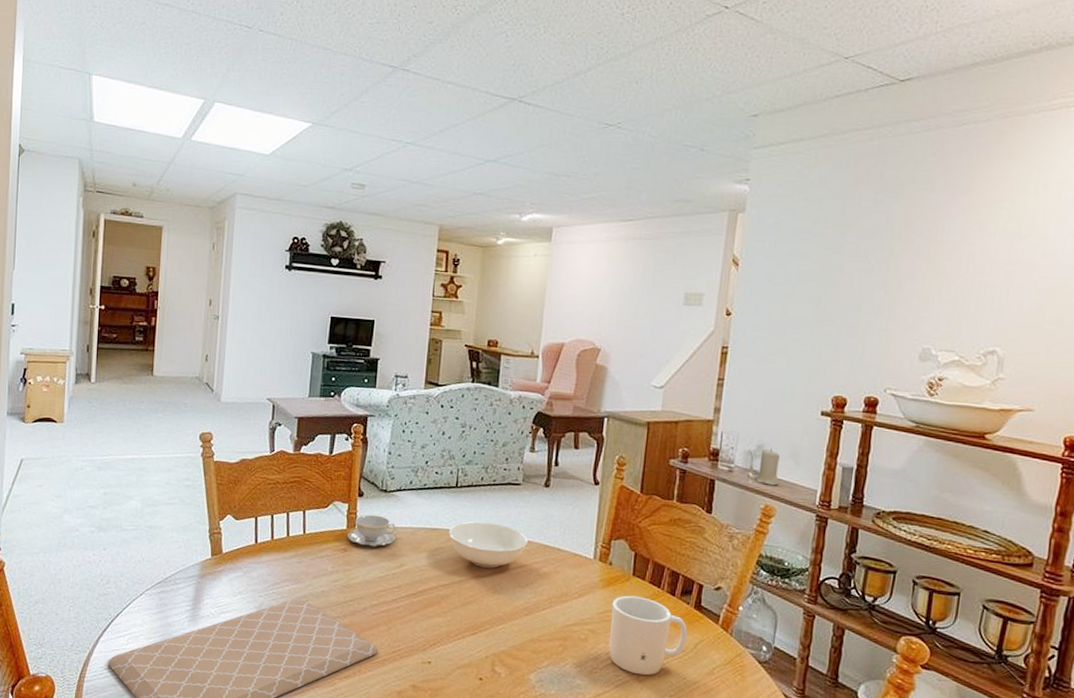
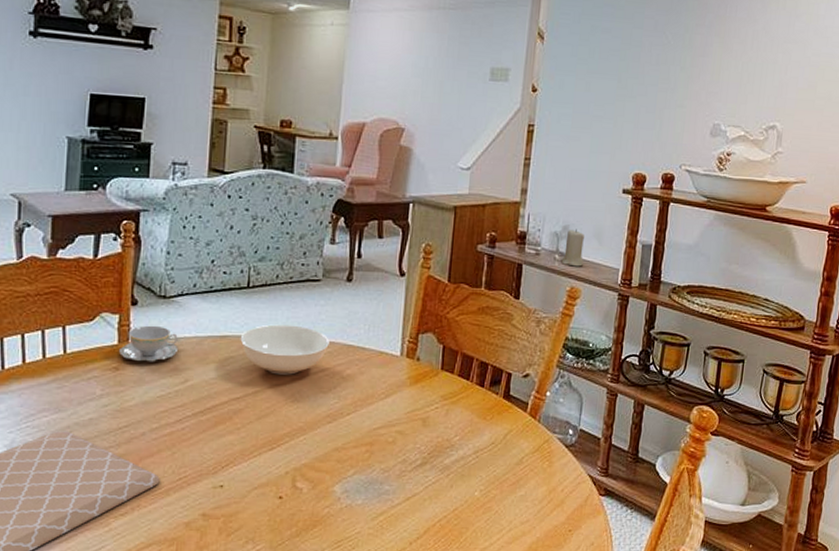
mug: present [608,595,688,676] -> none [417,391,497,473]

